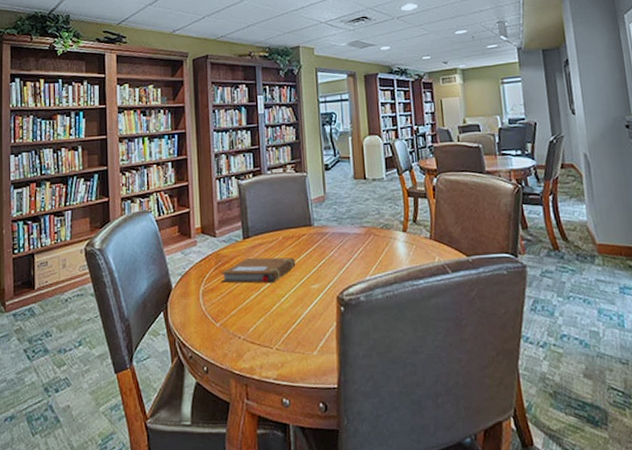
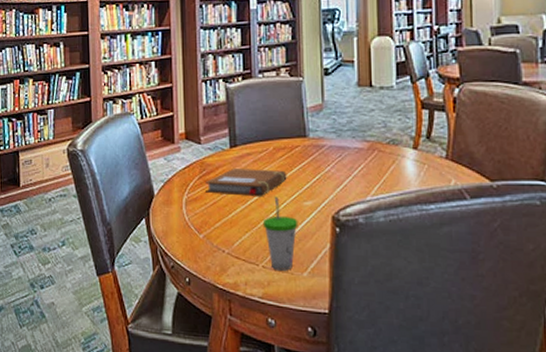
cup: none [275,282,308,352] -> present [262,196,298,271]

